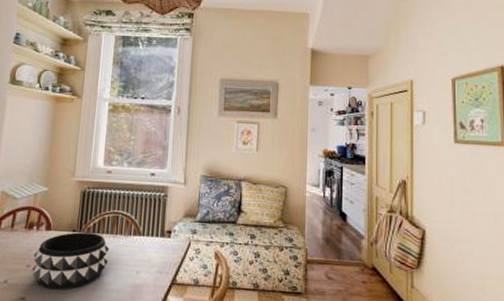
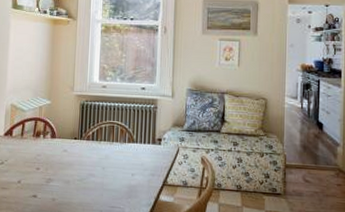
decorative bowl: present [32,232,110,290] -> none [41,140,107,189]

